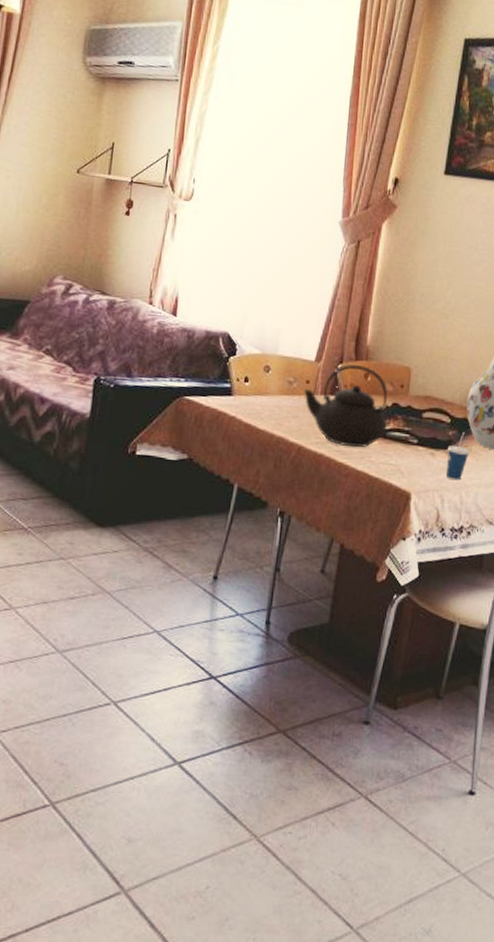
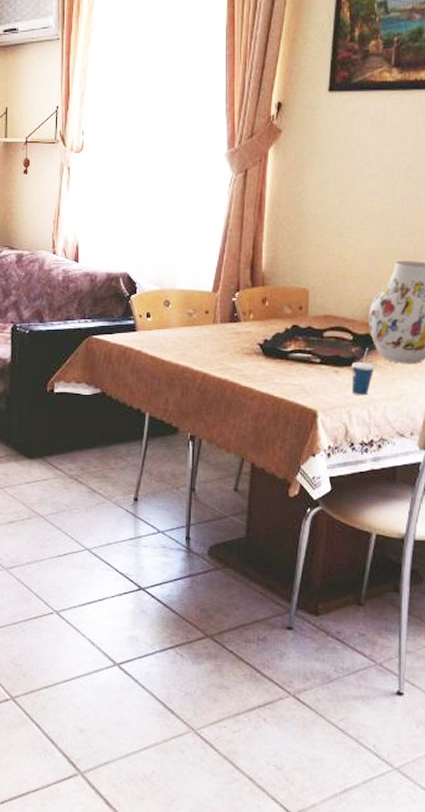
teapot: present [304,365,387,448] -> none [204,291,288,371]

